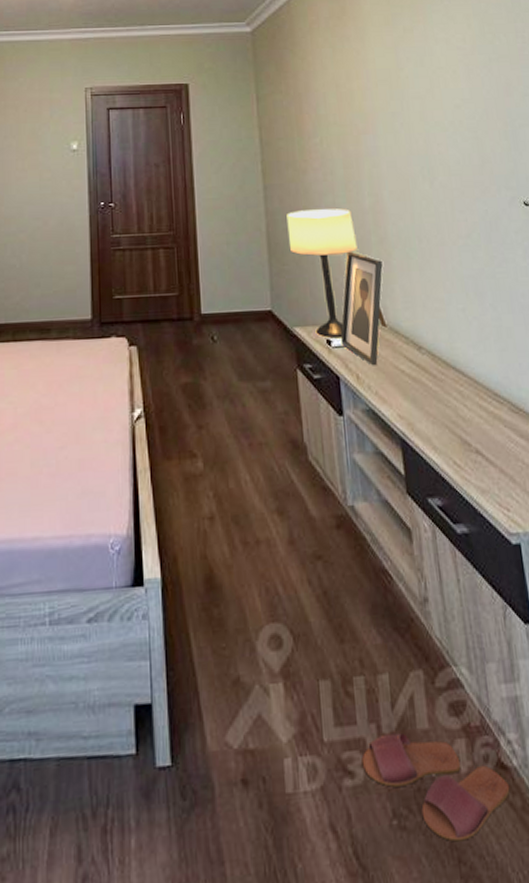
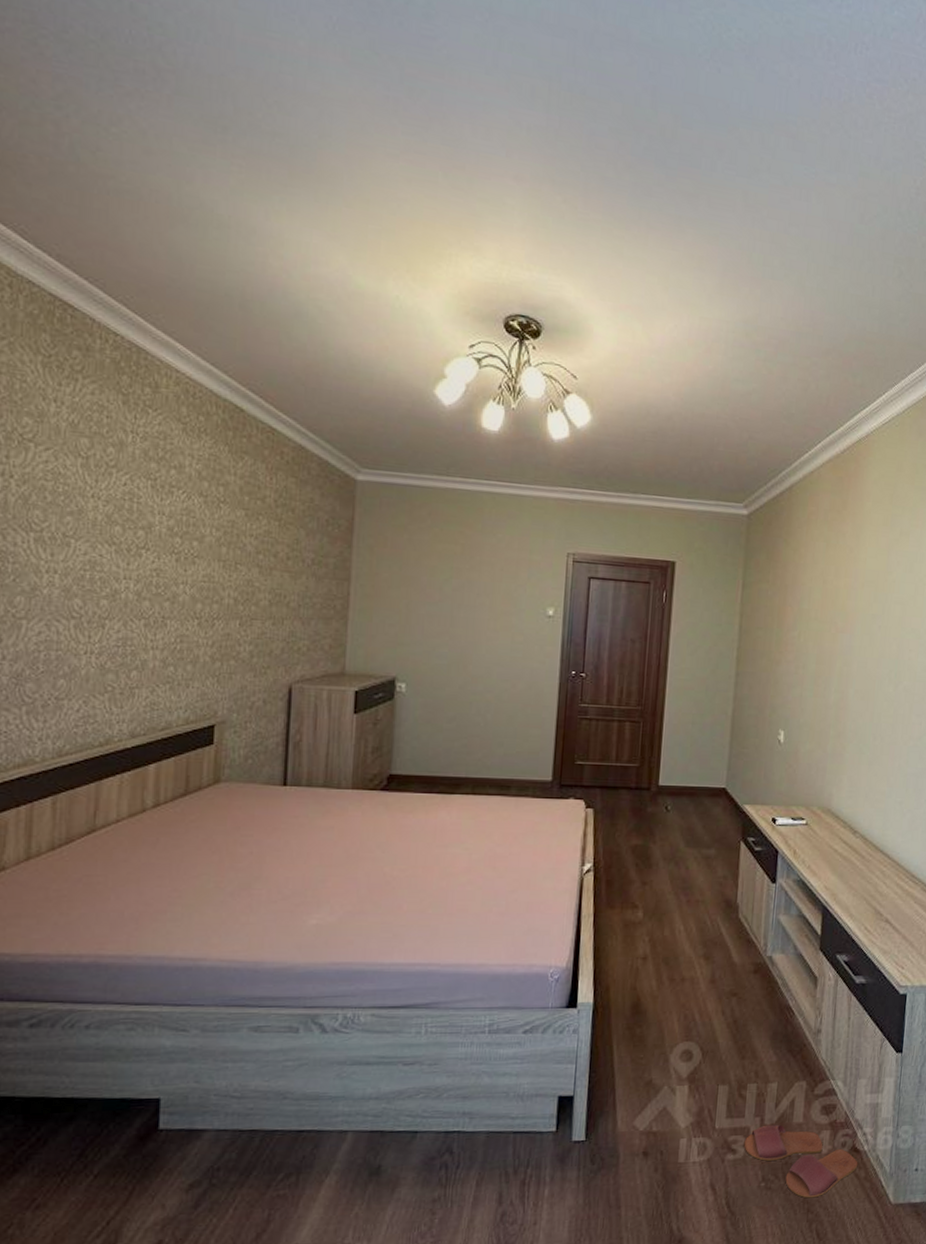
table lamp: present [286,208,358,339] -> none [751,699,816,818]
picture frame: present [340,251,388,366] -> none [785,741,836,844]

